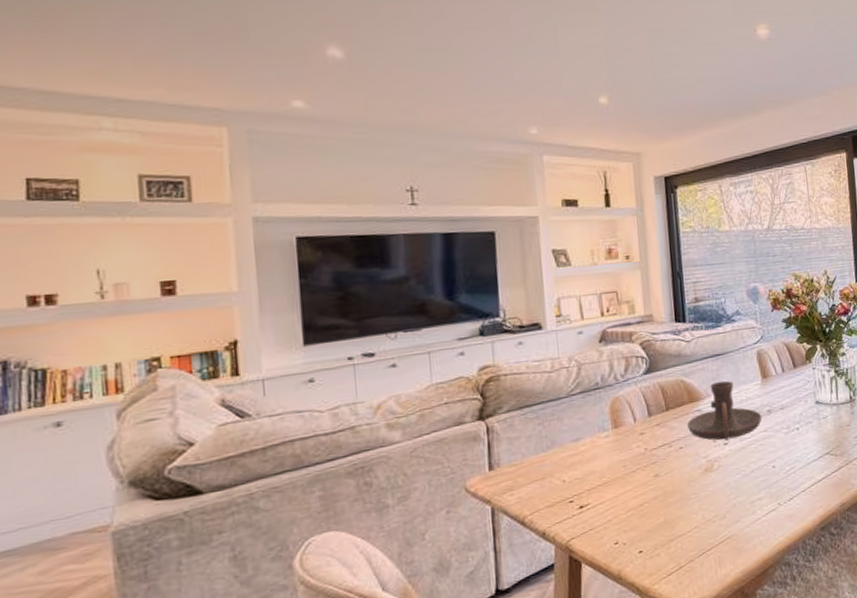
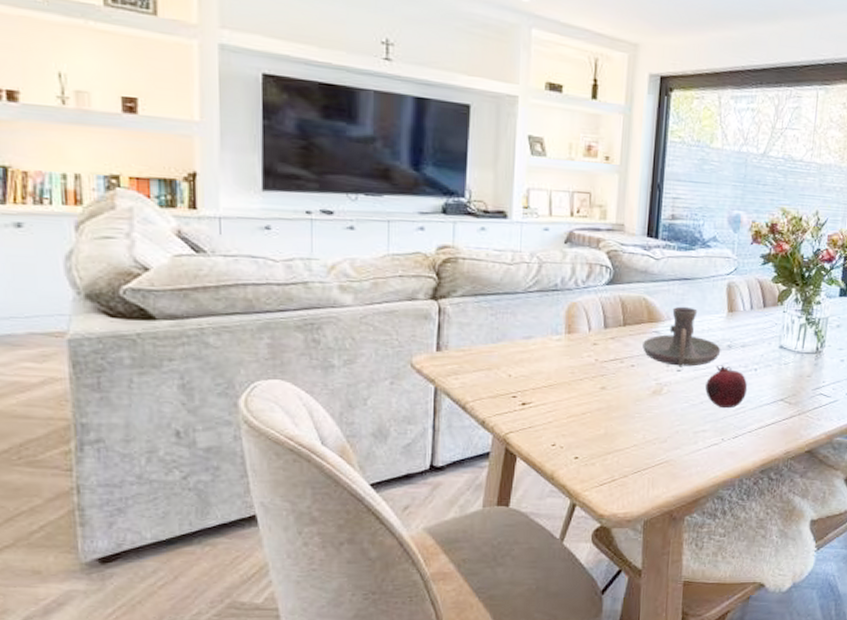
fruit: none [753,431,794,473] -> present [705,365,748,409]

